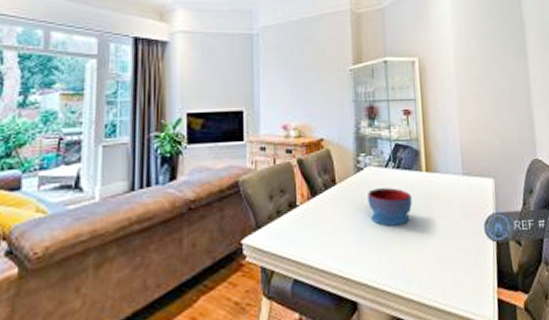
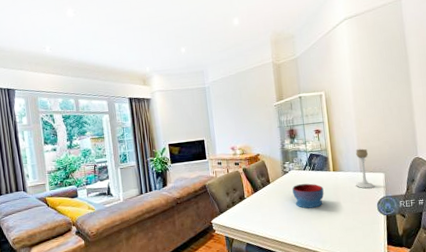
candle holder: none [457,141,482,200] -> present [356,148,375,189]

